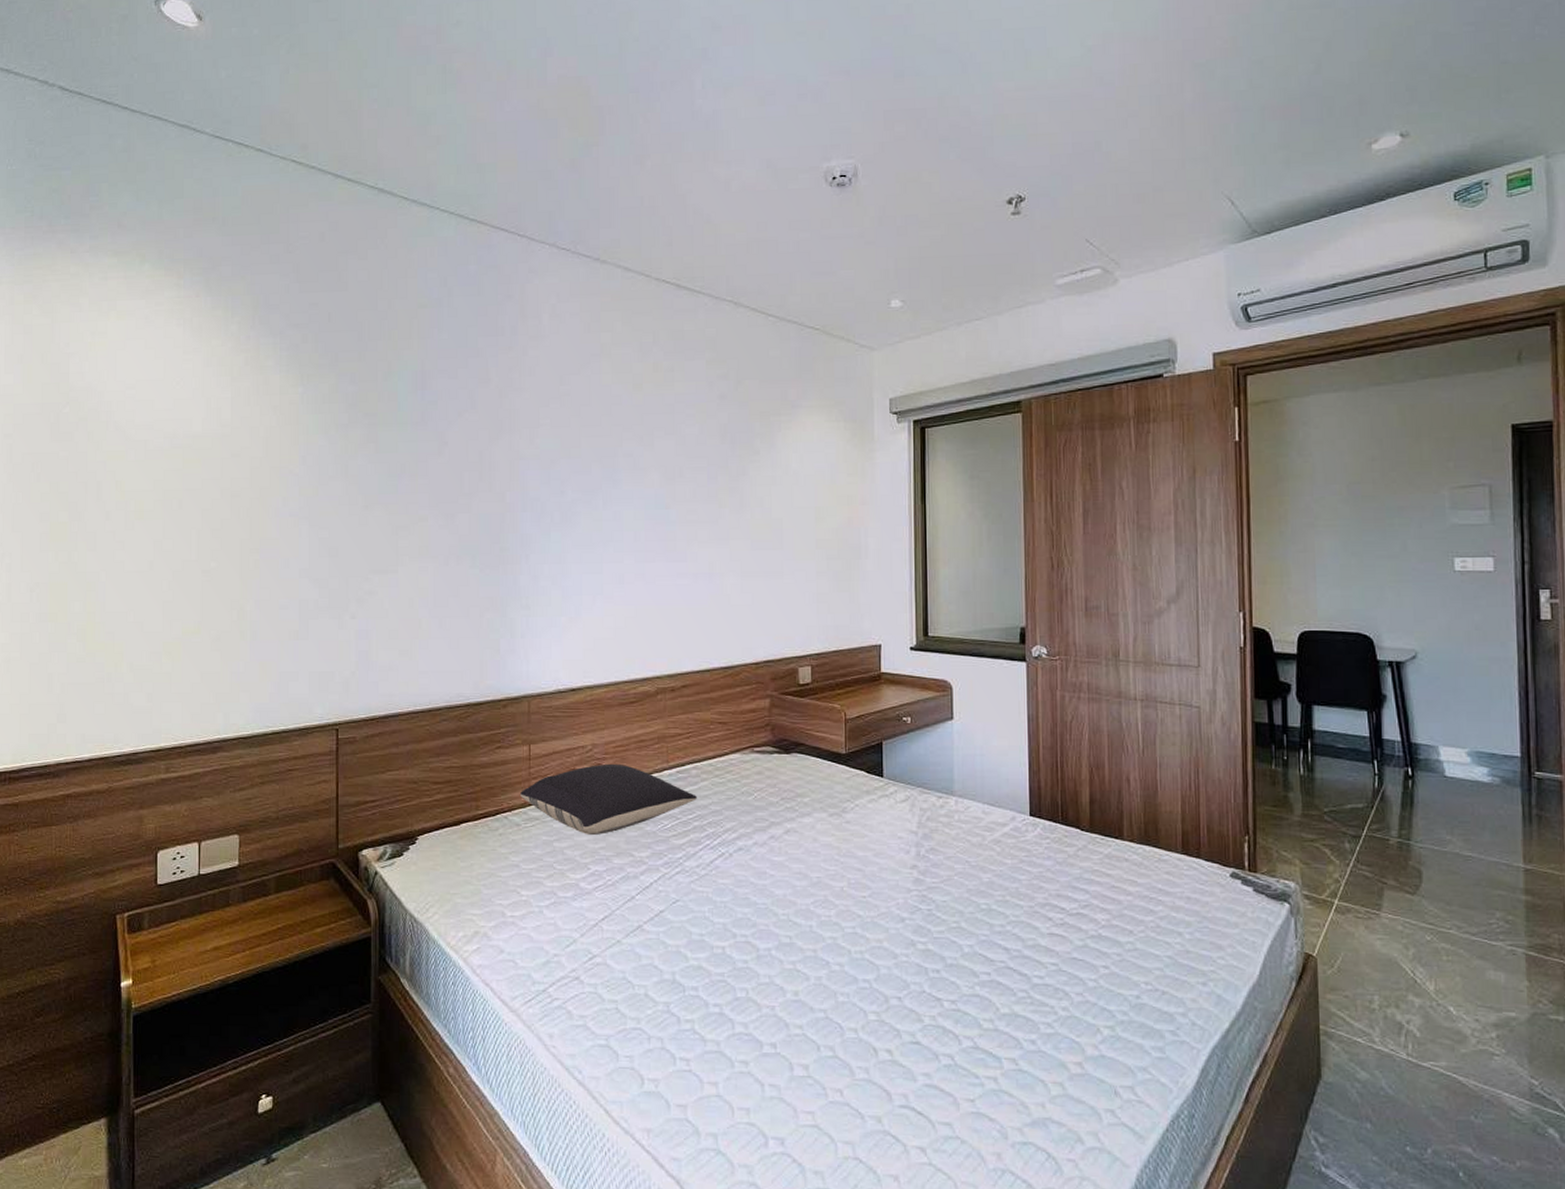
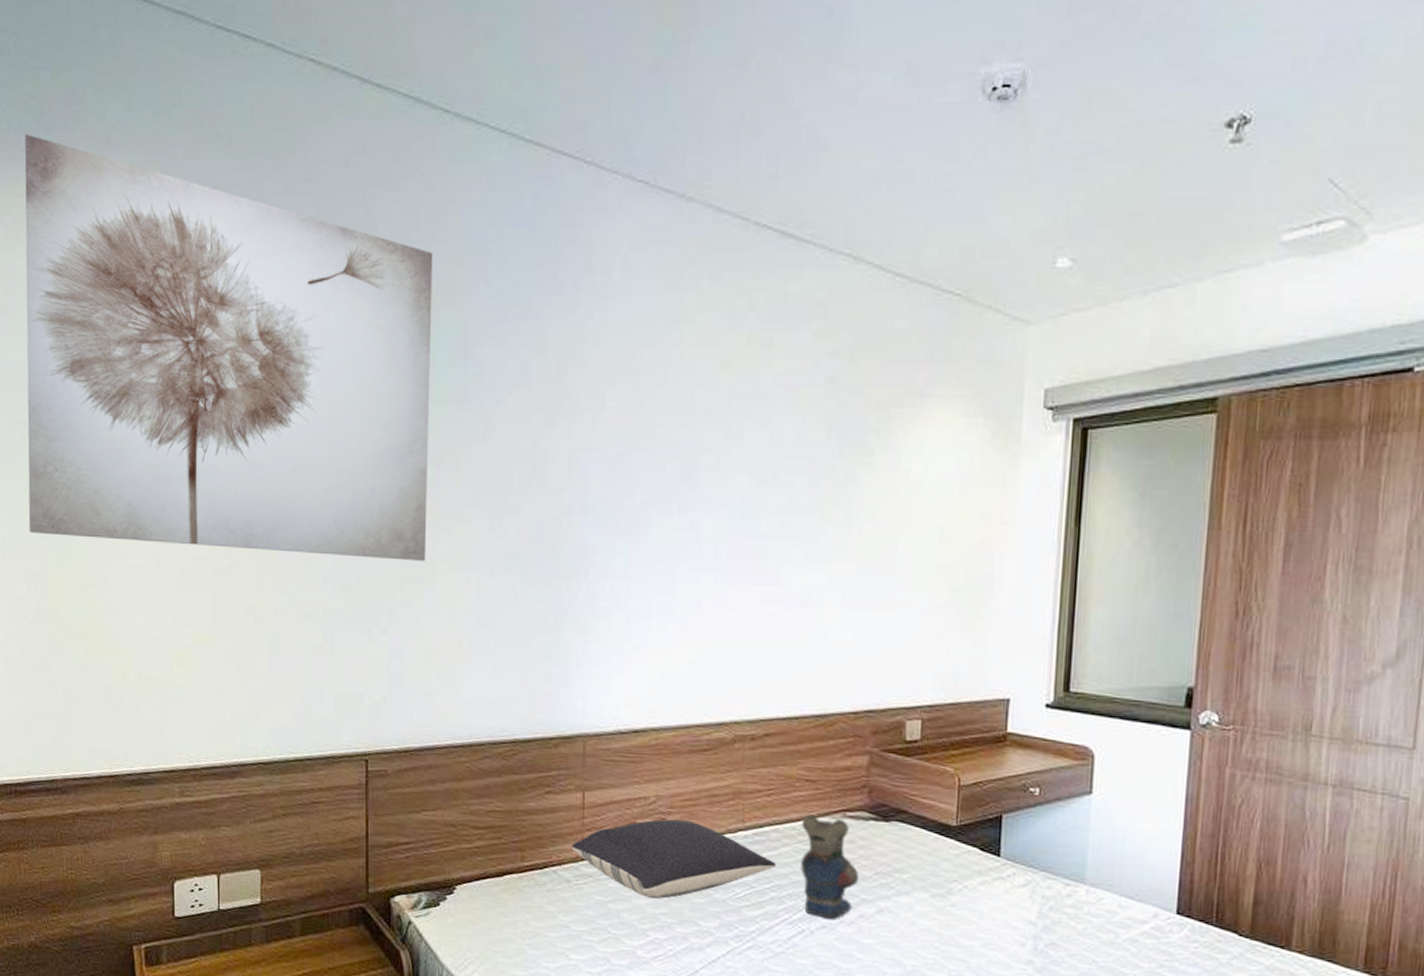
wall art: none [34,219,395,556] -> present [24,133,433,561]
teddy bear: none [718,752,768,841] -> present [801,814,860,919]

